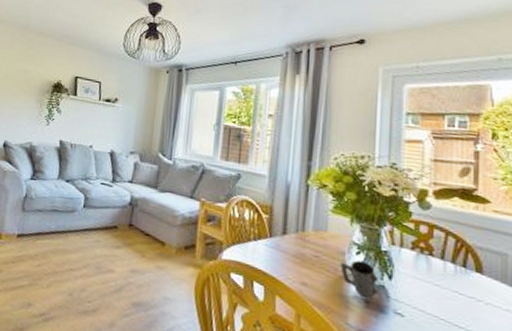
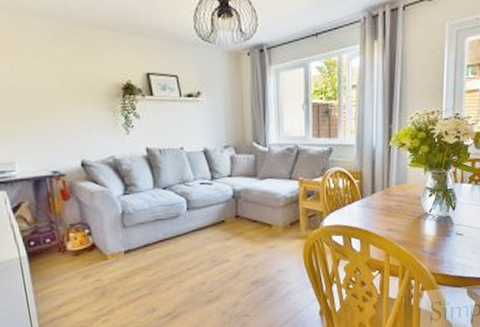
mug: present [340,260,378,300] -> none [417,201,445,229]

